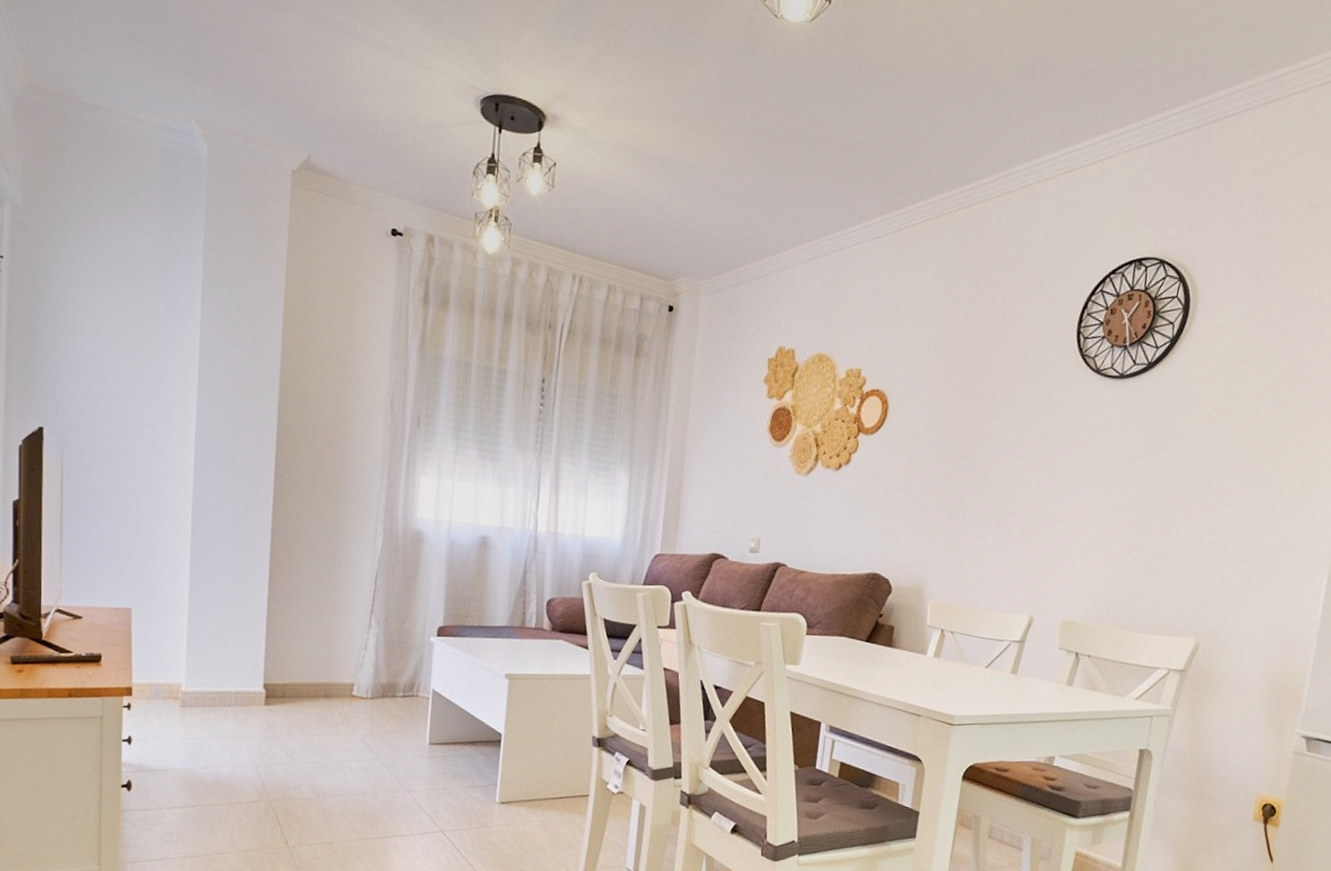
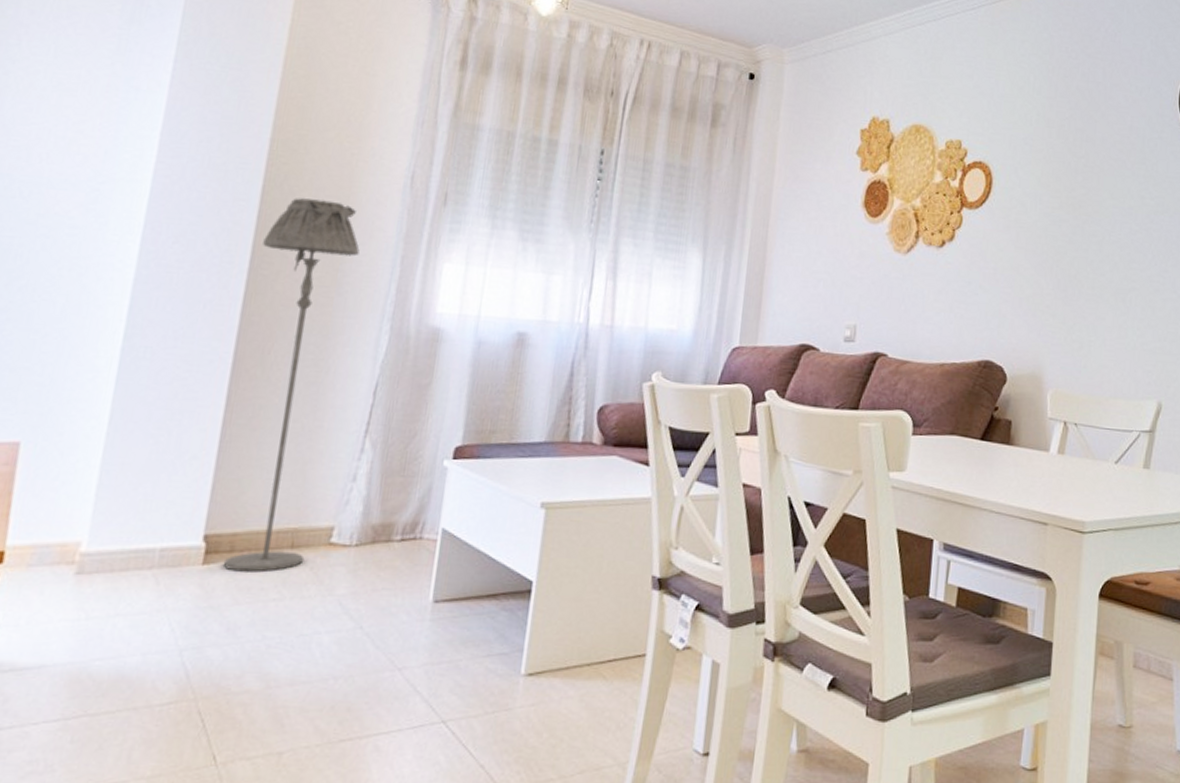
floor lamp: none [279,419,356,714] -> present [223,198,360,572]

